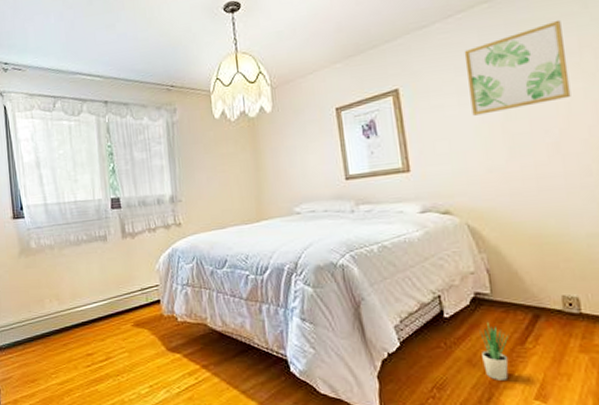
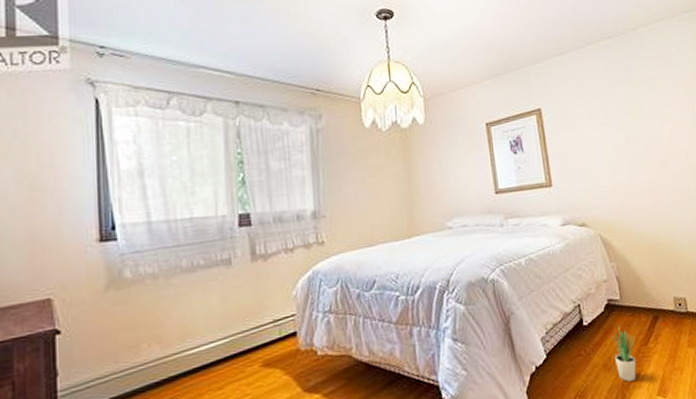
wall art: present [464,19,571,116] -> none [593,59,673,137]

